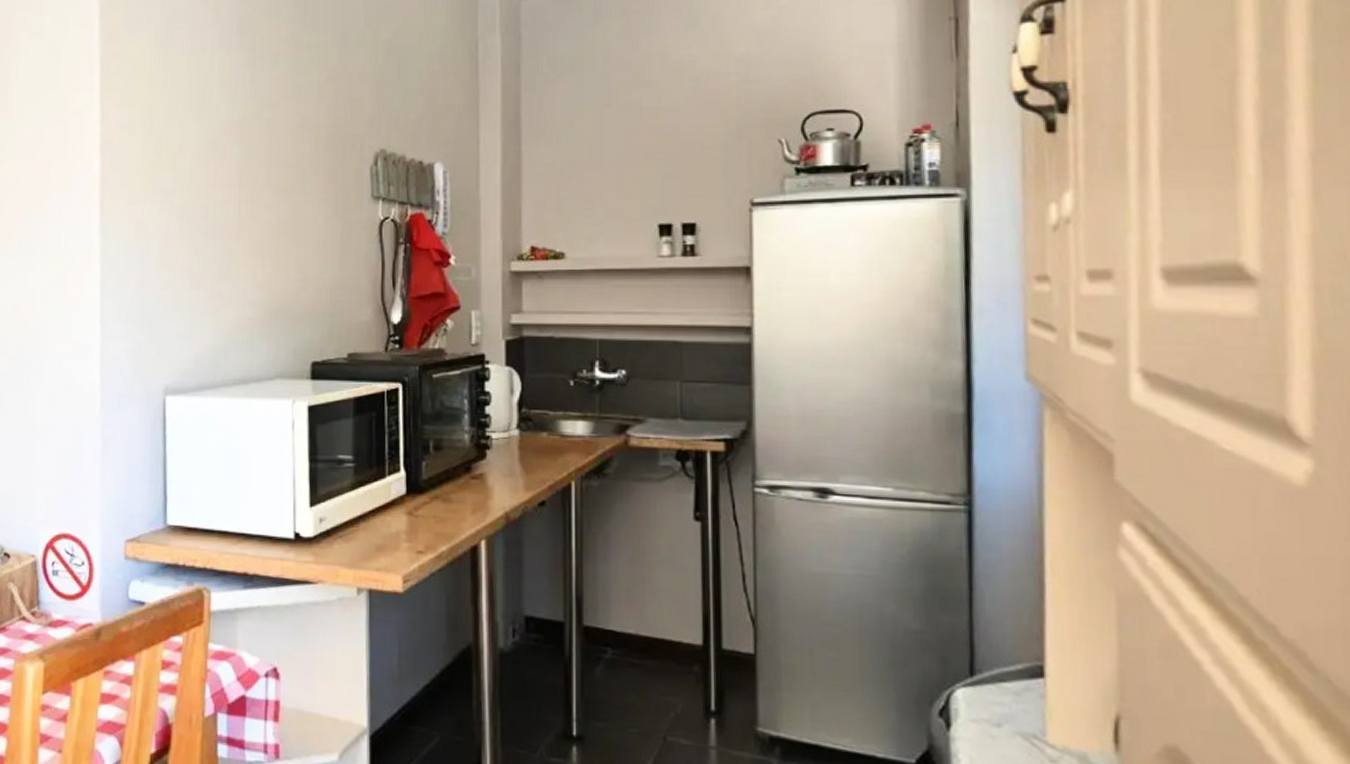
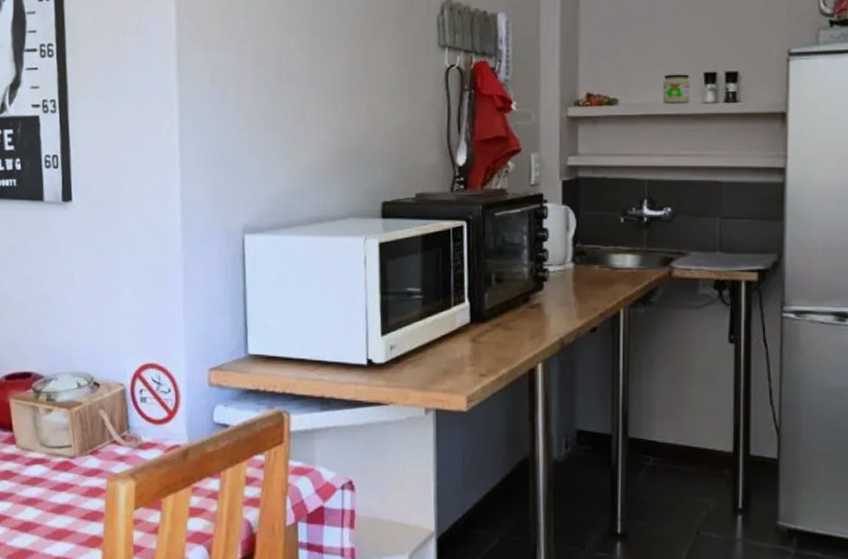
jar: none [613,226,644,258] -> present [662,74,691,104]

